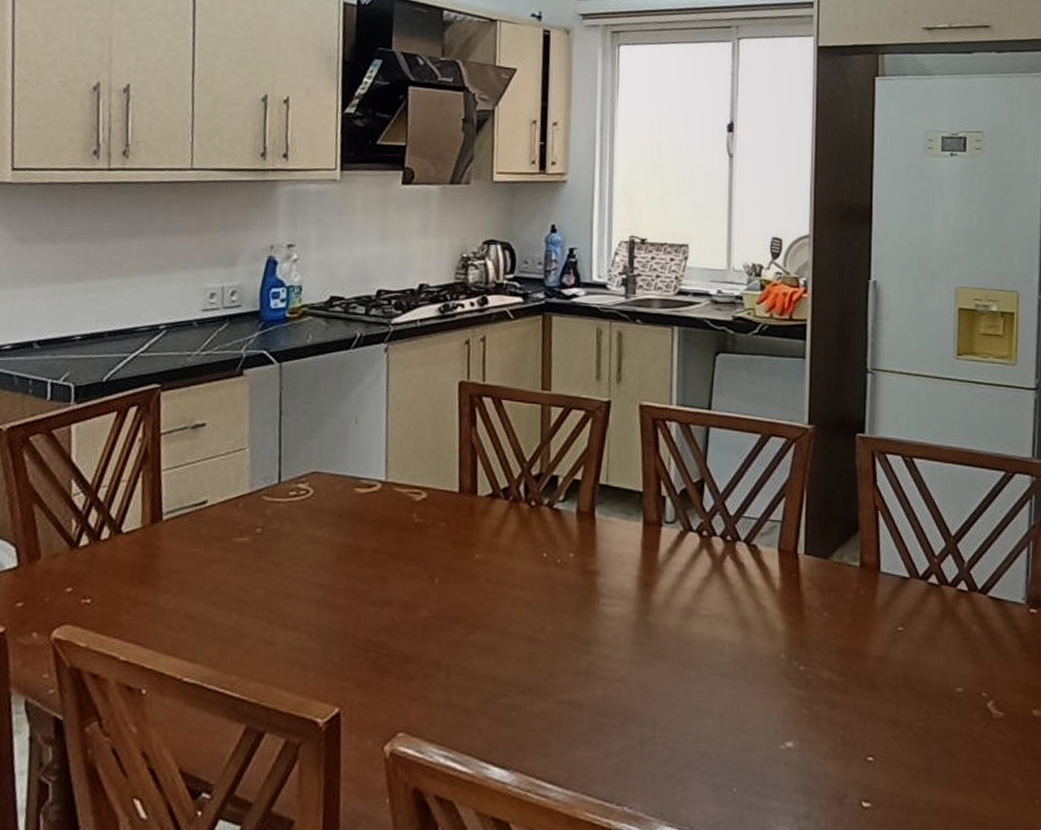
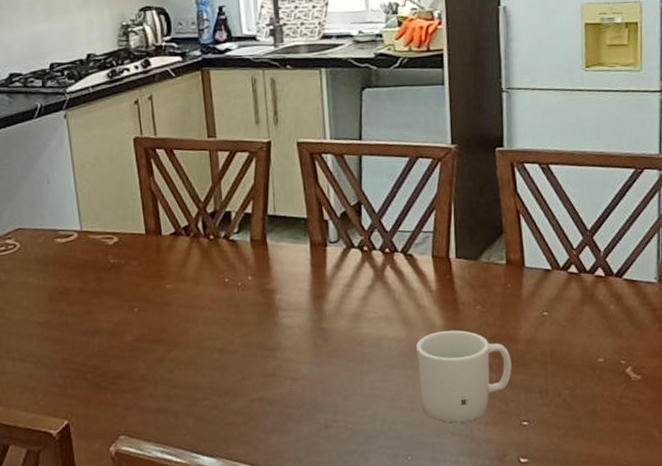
mug: none [751,638,859,752] -> present [415,330,512,423]

